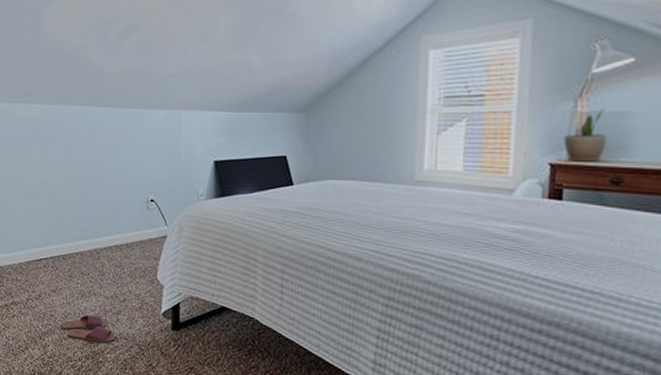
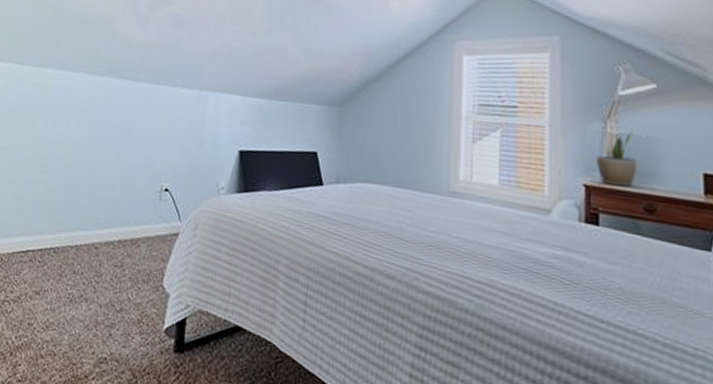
slippers: present [61,314,116,343] -> none [39,326,106,365]

